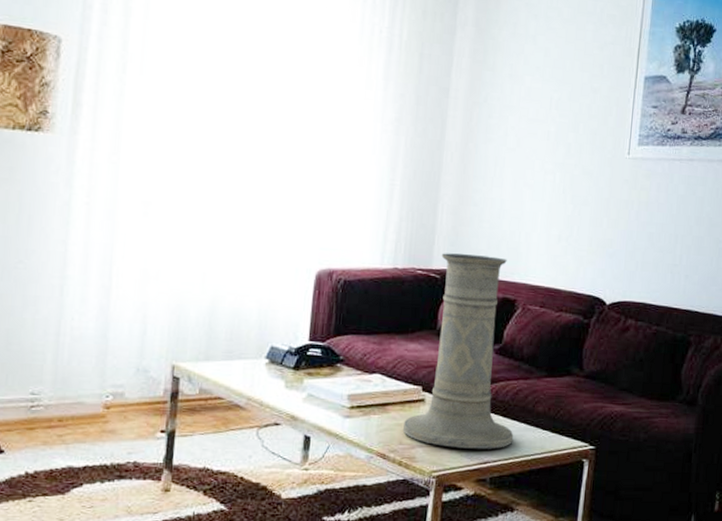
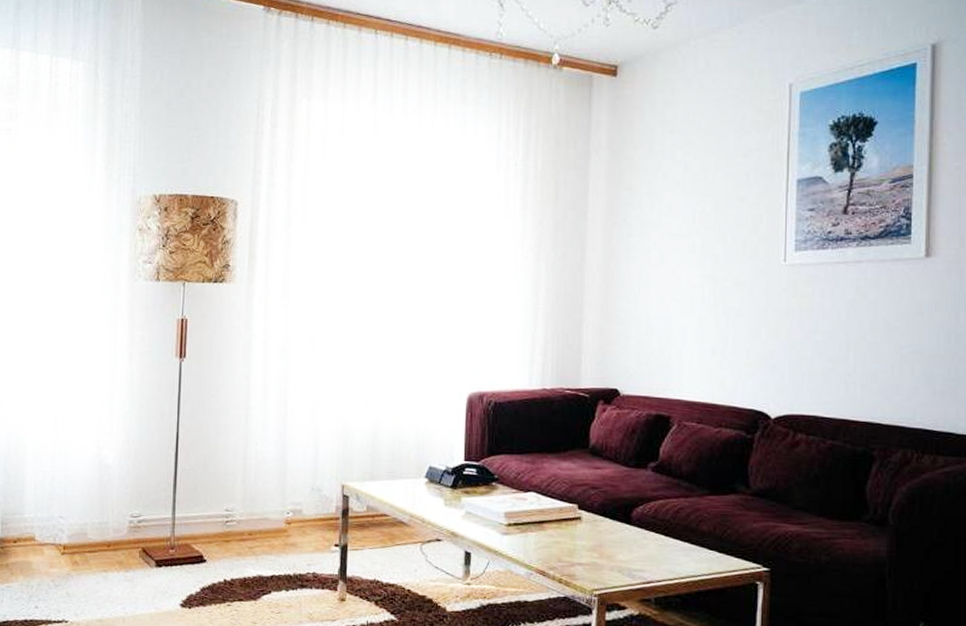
vase: present [403,253,514,449] -> none [561,372,678,569]

